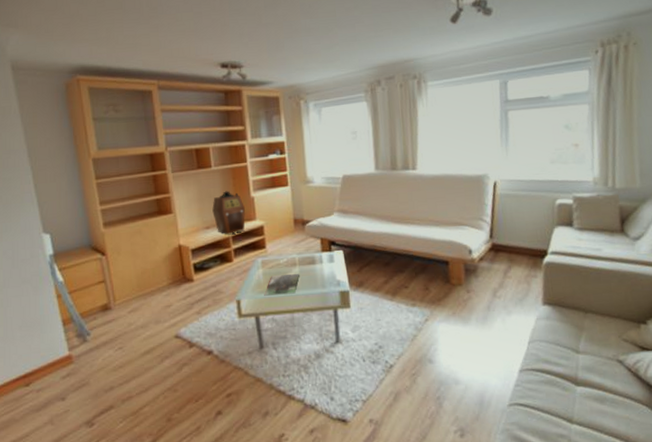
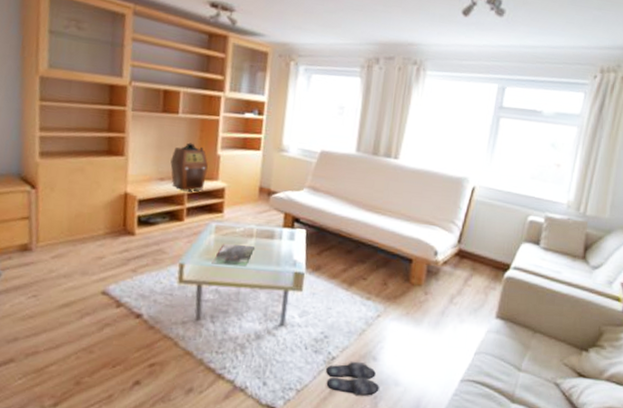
slippers: none [387,365,441,399] -> present [326,361,379,396]

